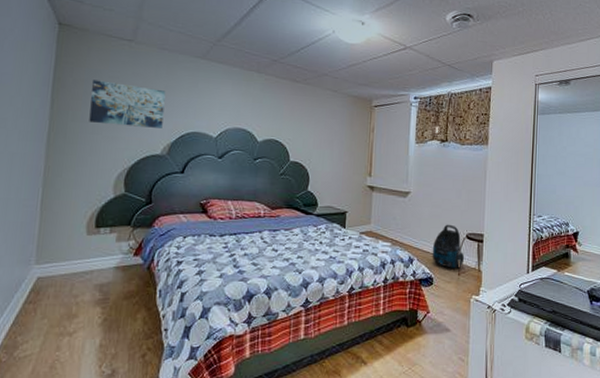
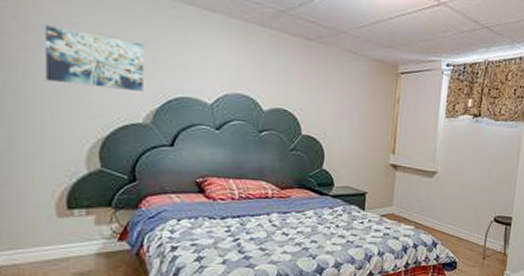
vacuum cleaner: present [432,224,465,268] -> none [457,206,491,252]

